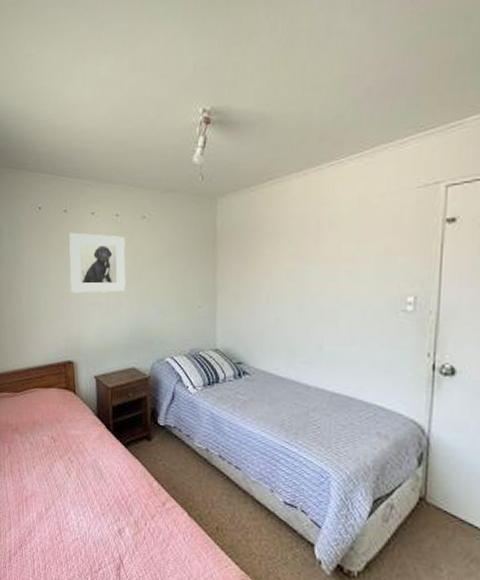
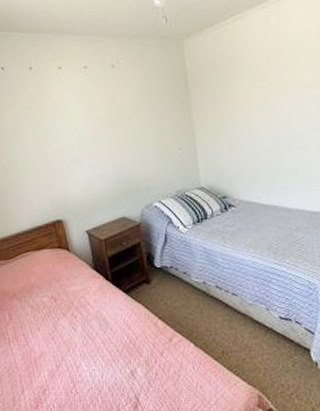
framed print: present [69,232,126,293] -> none [38,88,105,152]

